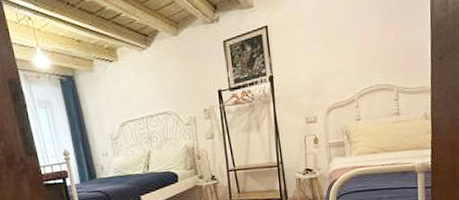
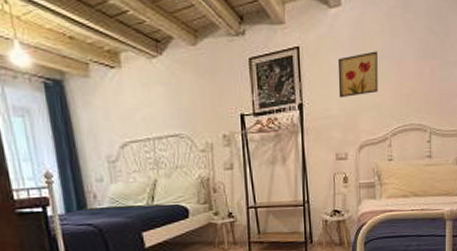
wall art: none [303,21,344,68] -> present [337,51,378,98]

